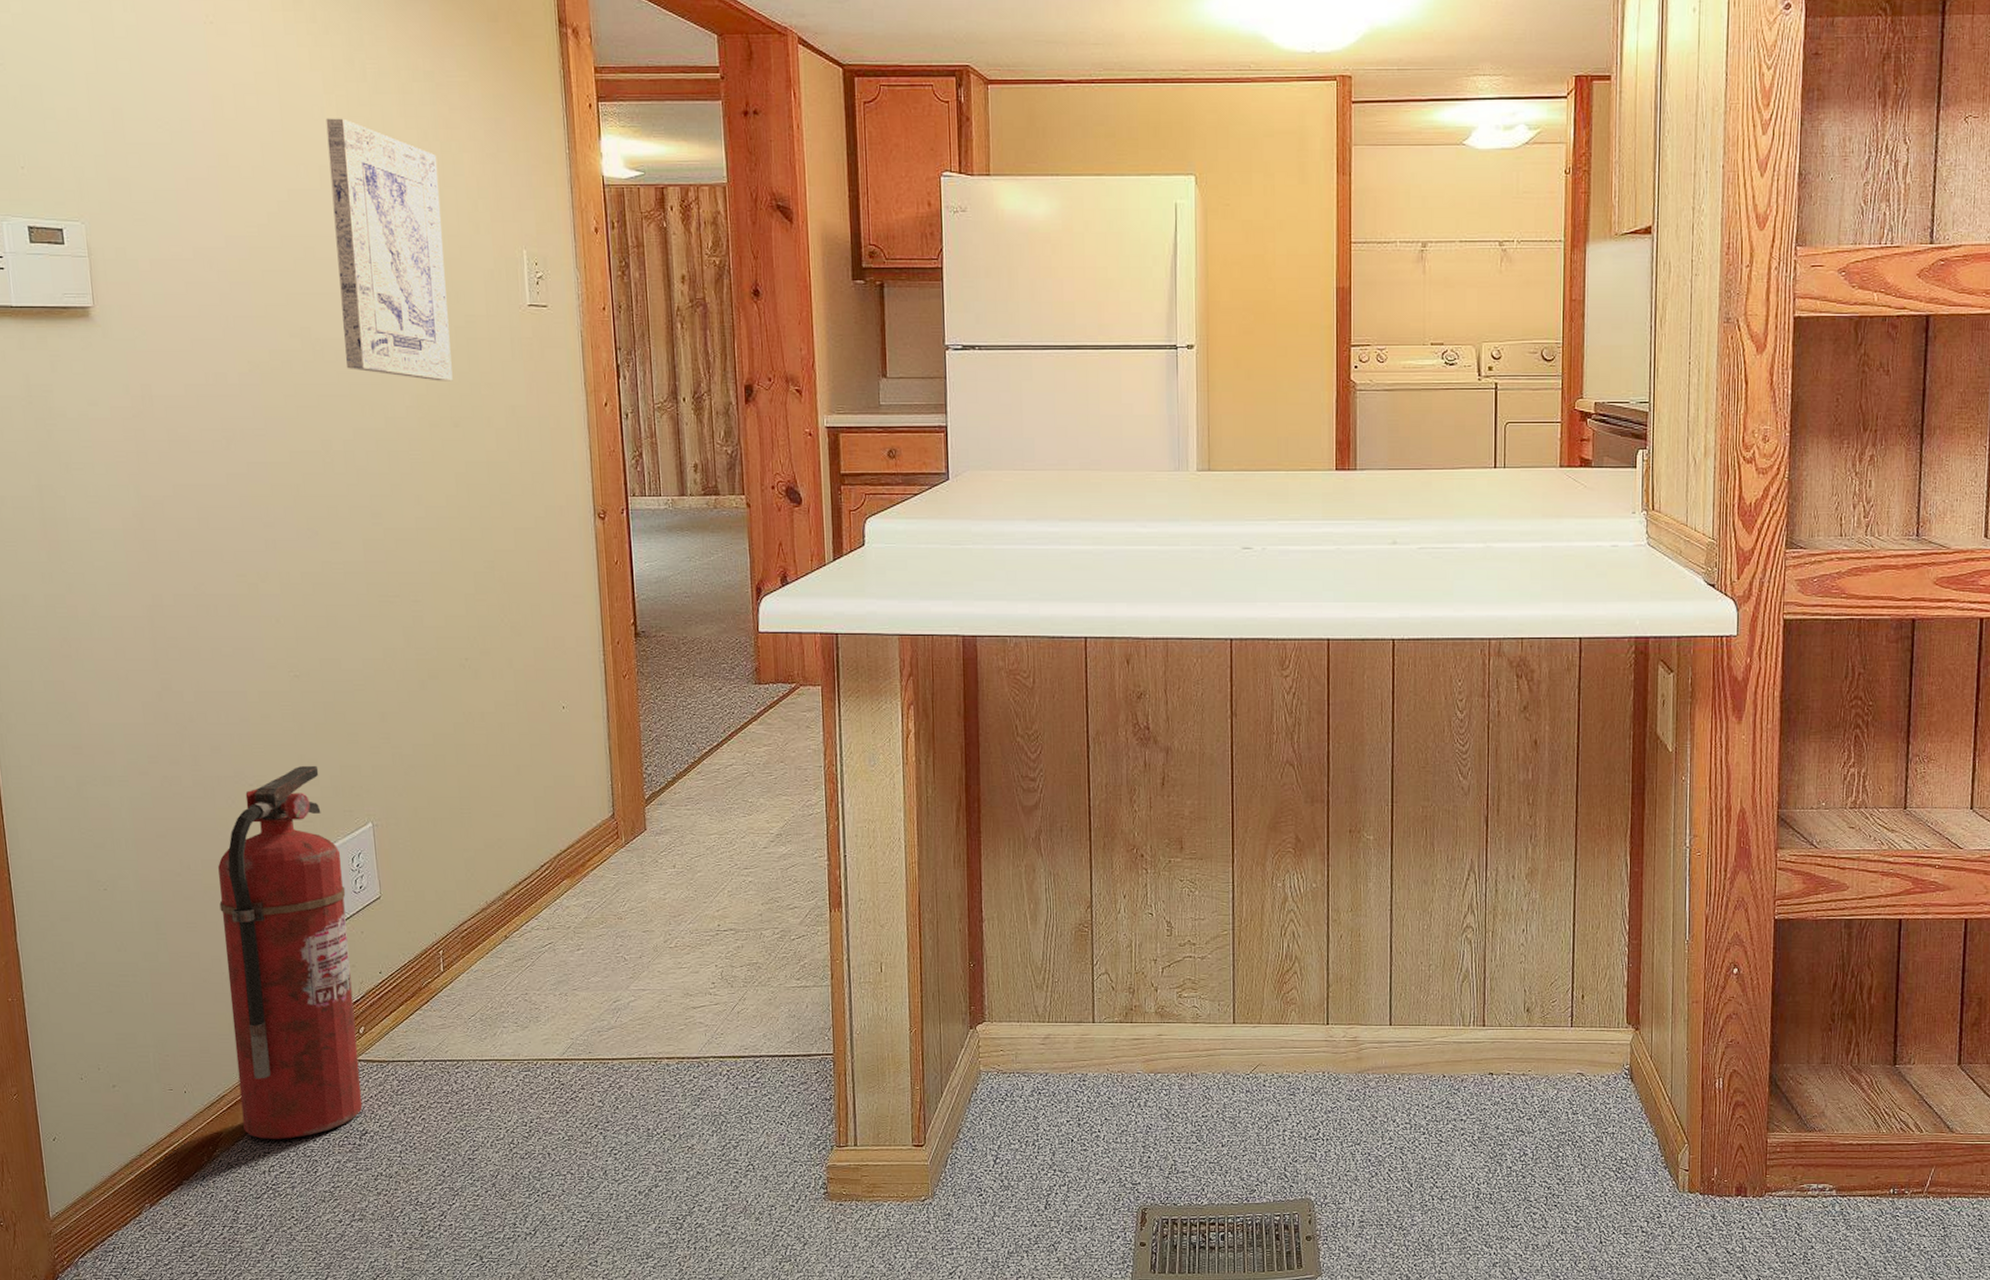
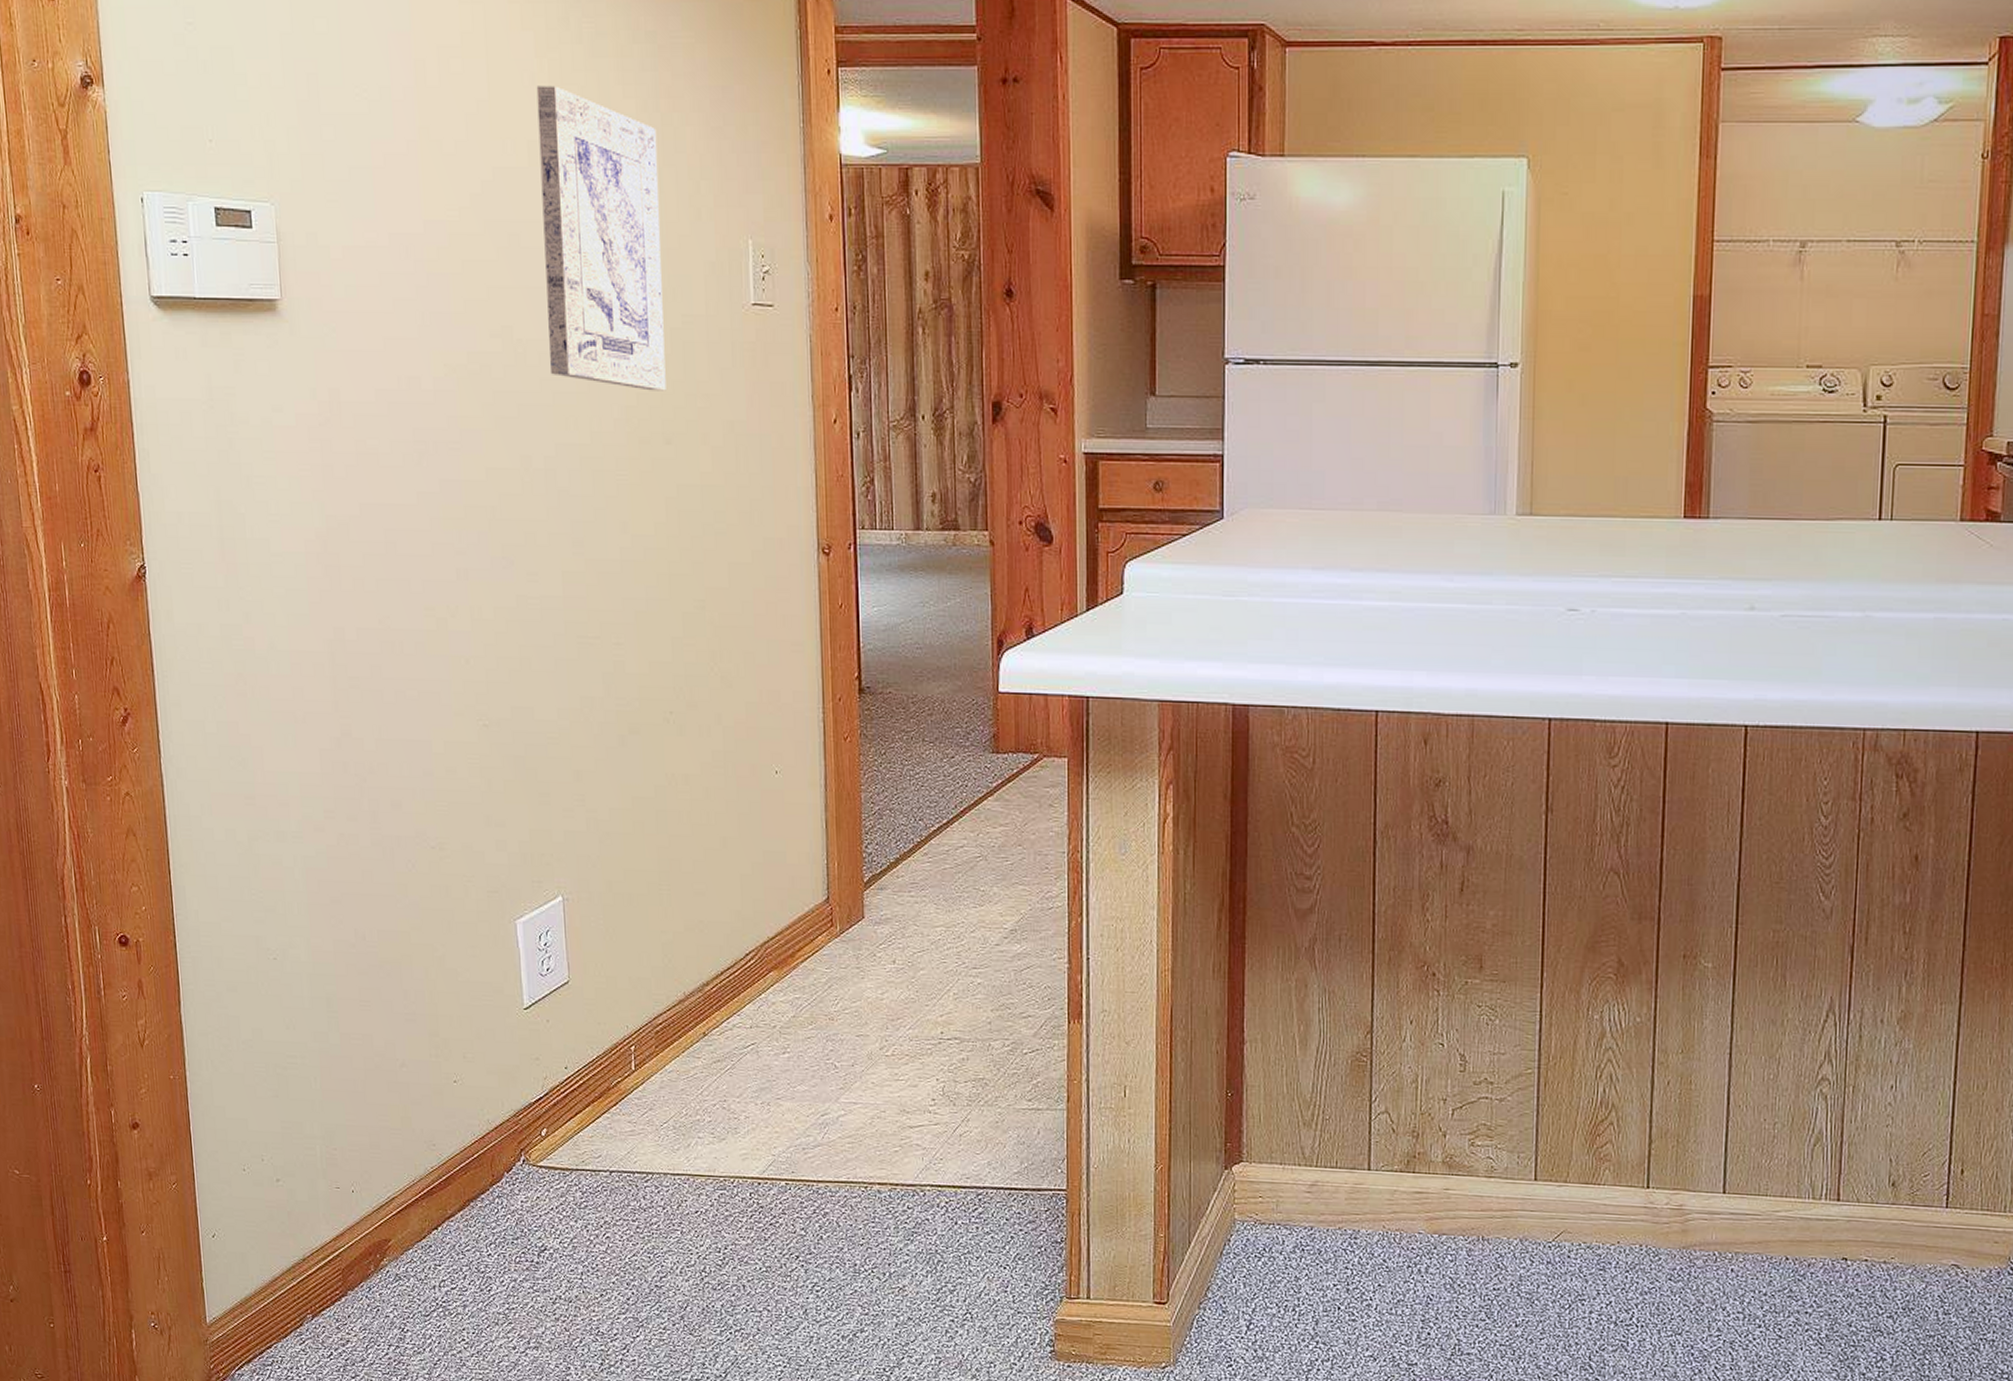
fire extinguisher: present [218,765,363,1139] -> none [395,827,542,1251]

